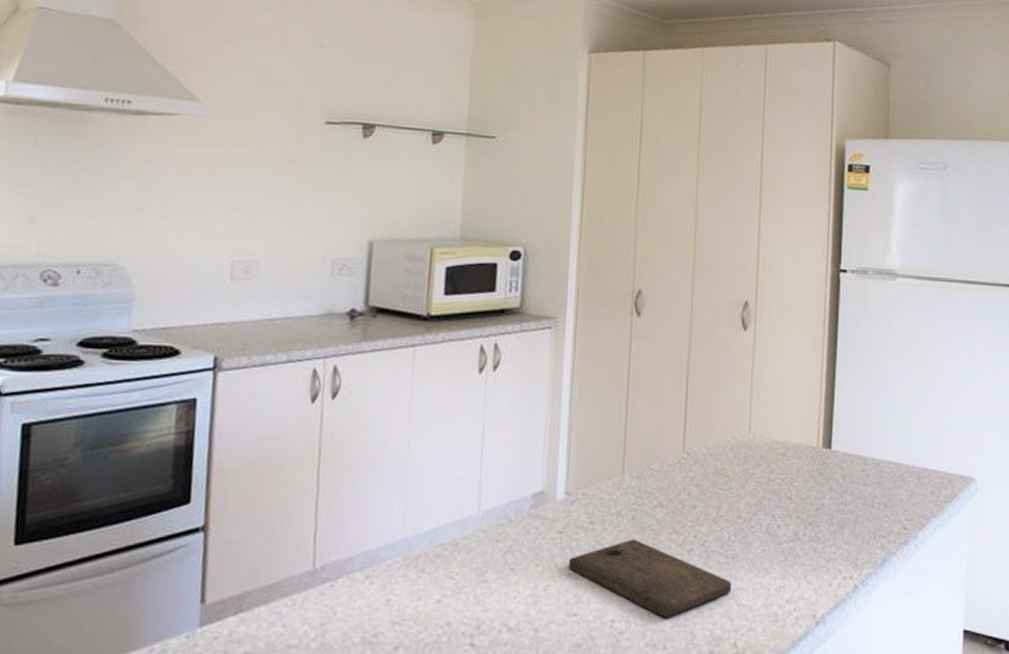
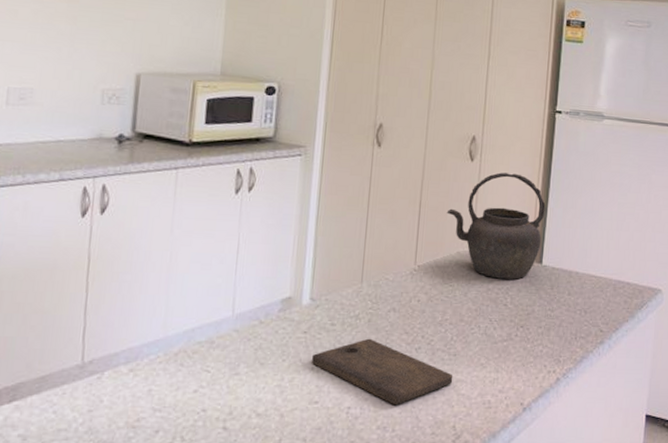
kettle: none [718,343,832,468] -> present [446,172,546,280]

